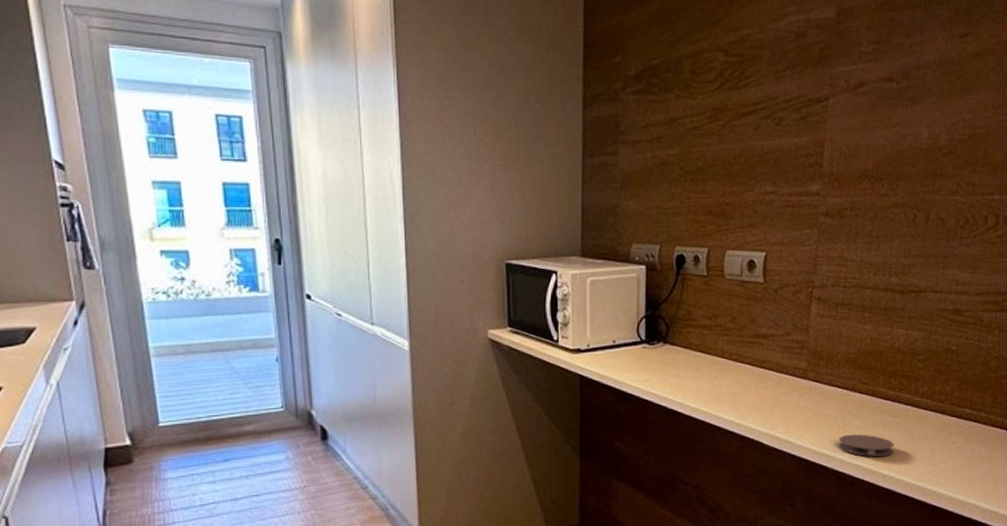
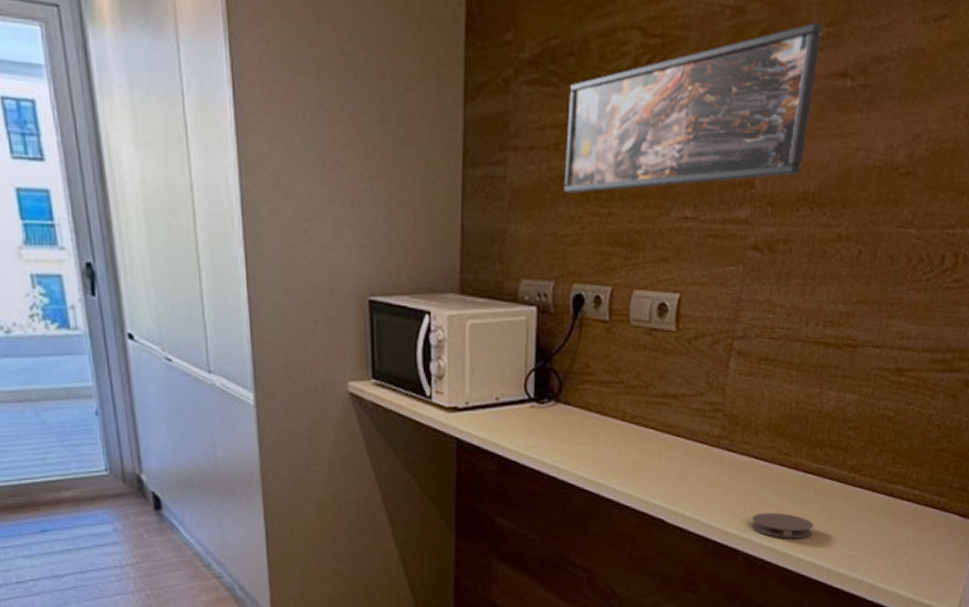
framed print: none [665,42,870,176] -> present [564,22,823,194]

